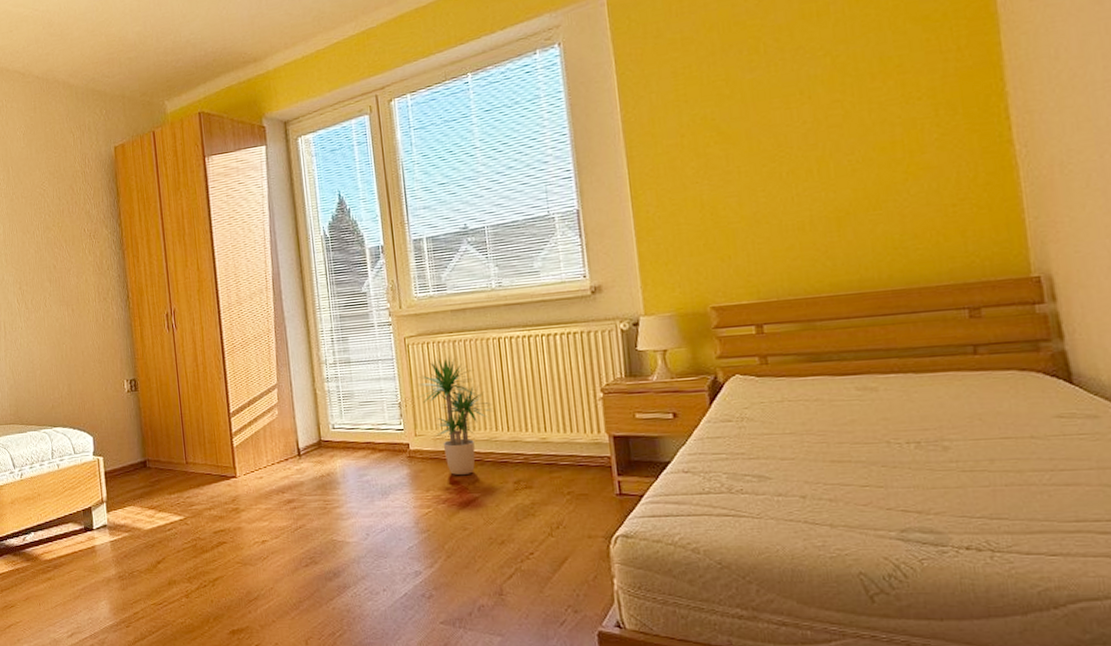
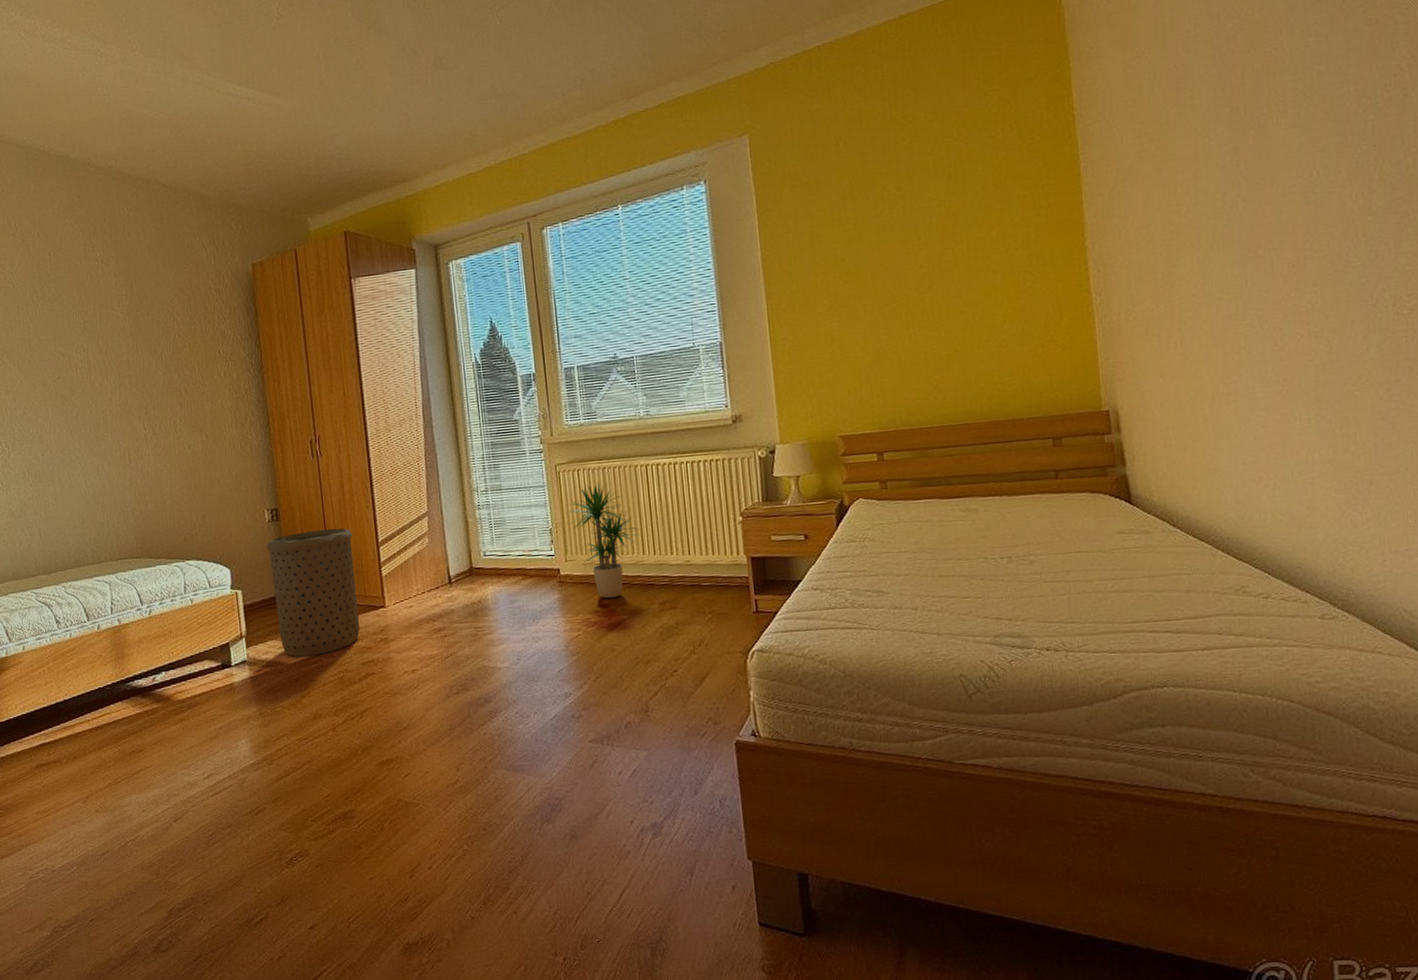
laundry basket: none [125,398,212,523] -> present [266,528,360,657]

